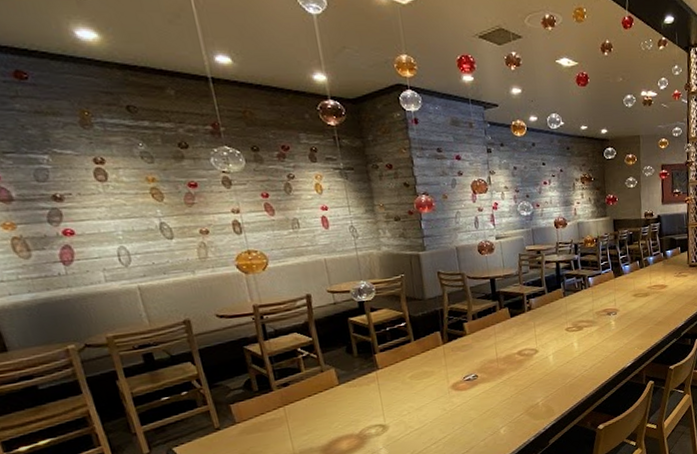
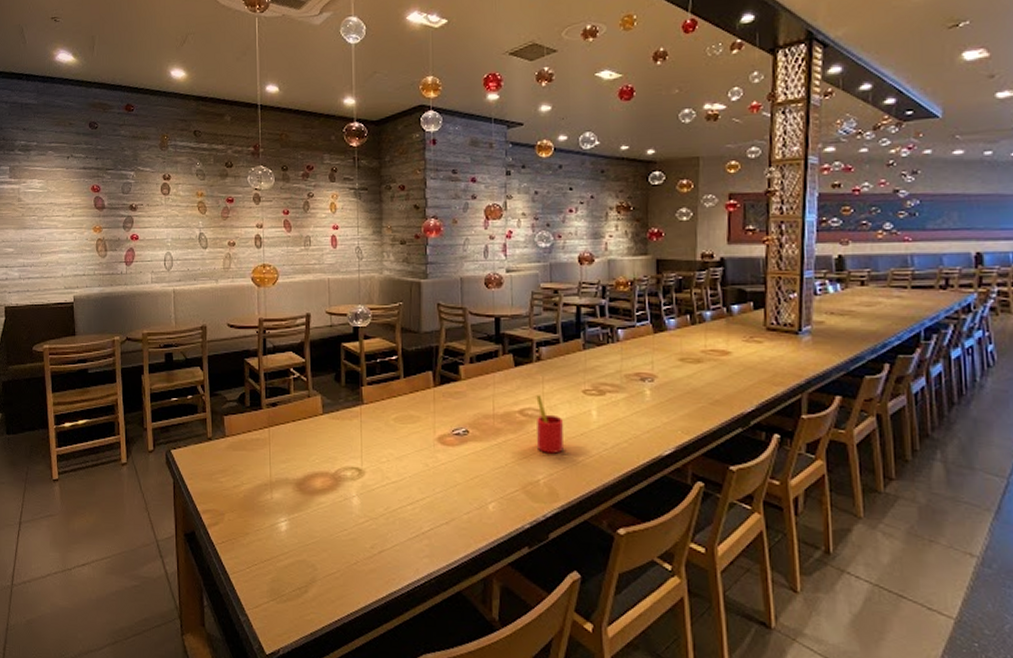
straw: none [530,337,555,382] -> present [536,395,564,454]

